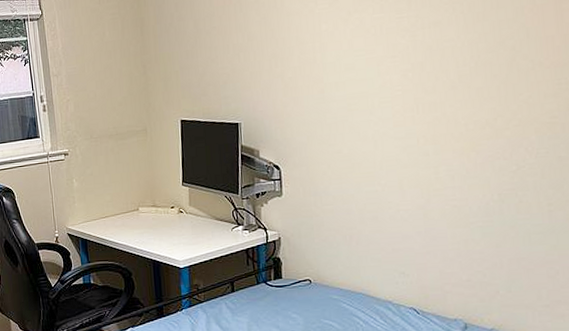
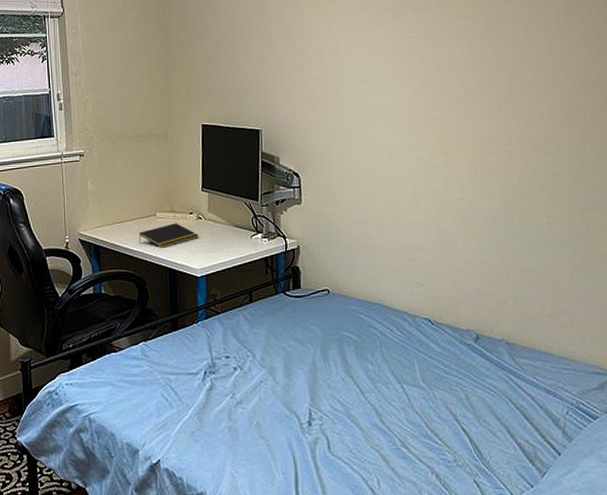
notepad: none [123,217,181,241] -> present [139,223,199,248]

